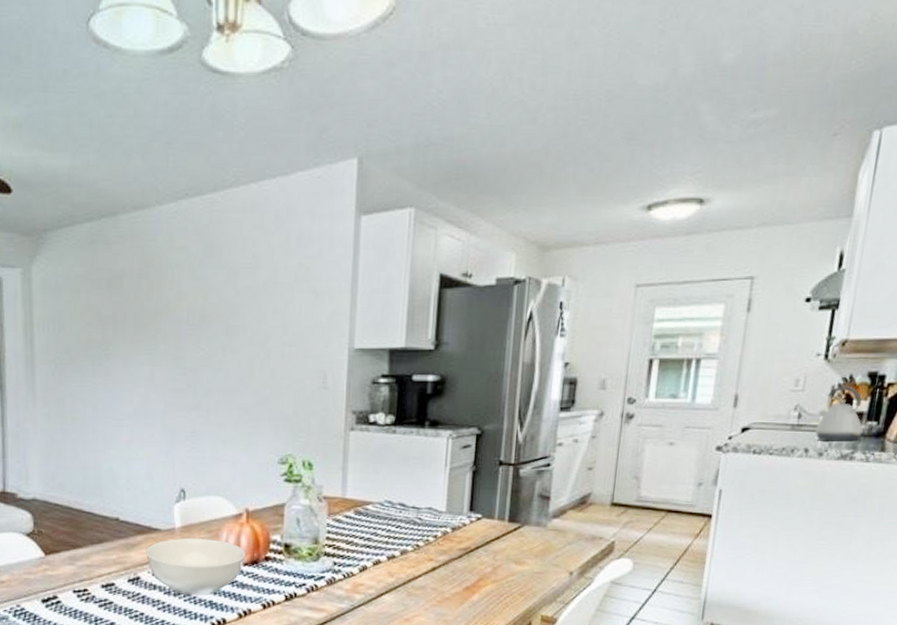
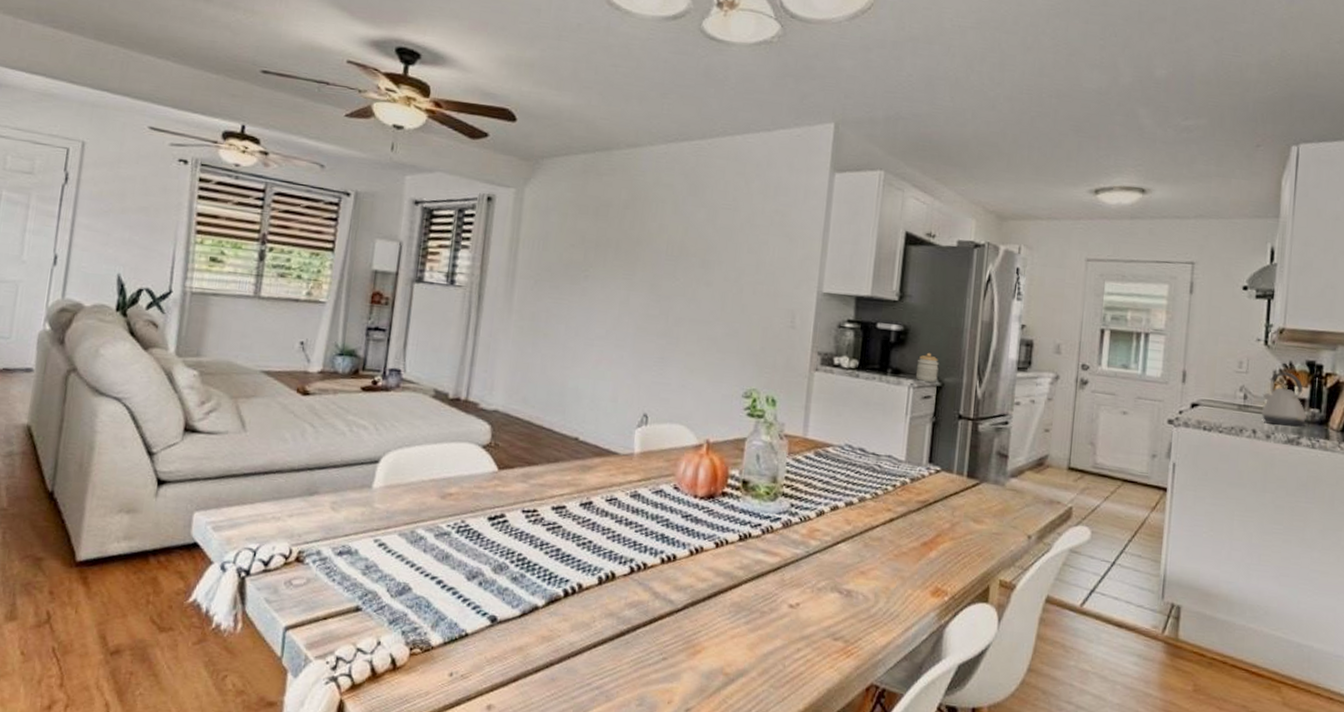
bowl: present [146,538,246,596] -> none [601,464,703,528]
jar: none [454,401,478,431] -> present [915,352,939,382]

